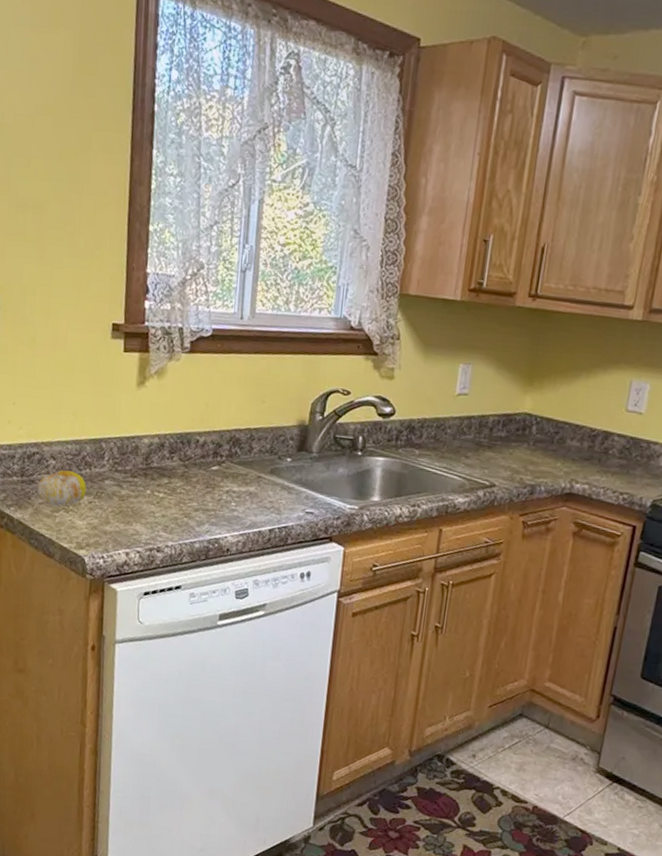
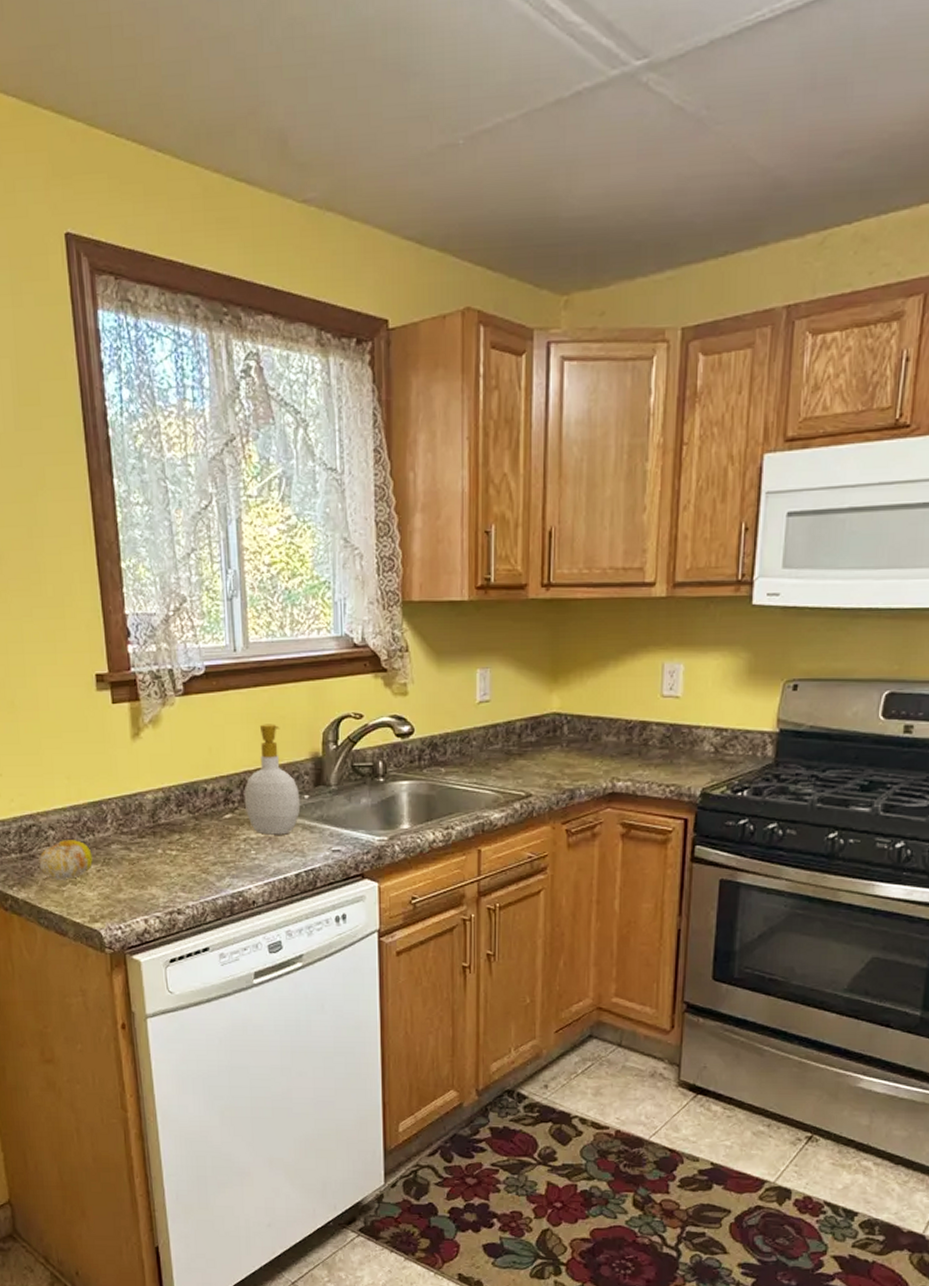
soap bottle: none [231,388,283,492] -> present [244,724,301,835]

